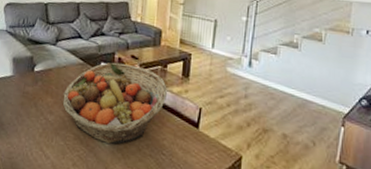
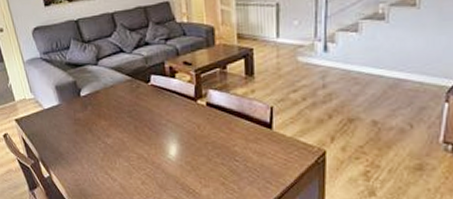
fruit basket: present [62,62,167,145] -> none [117,72,231,158]

